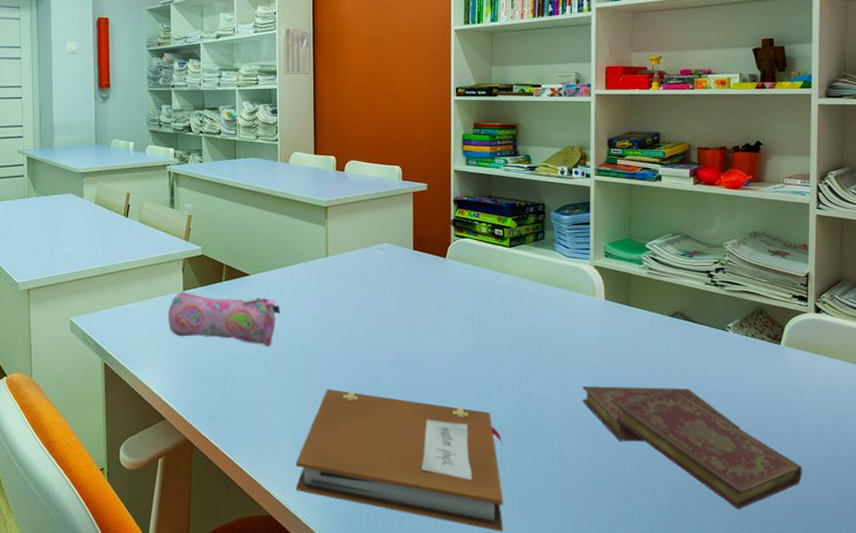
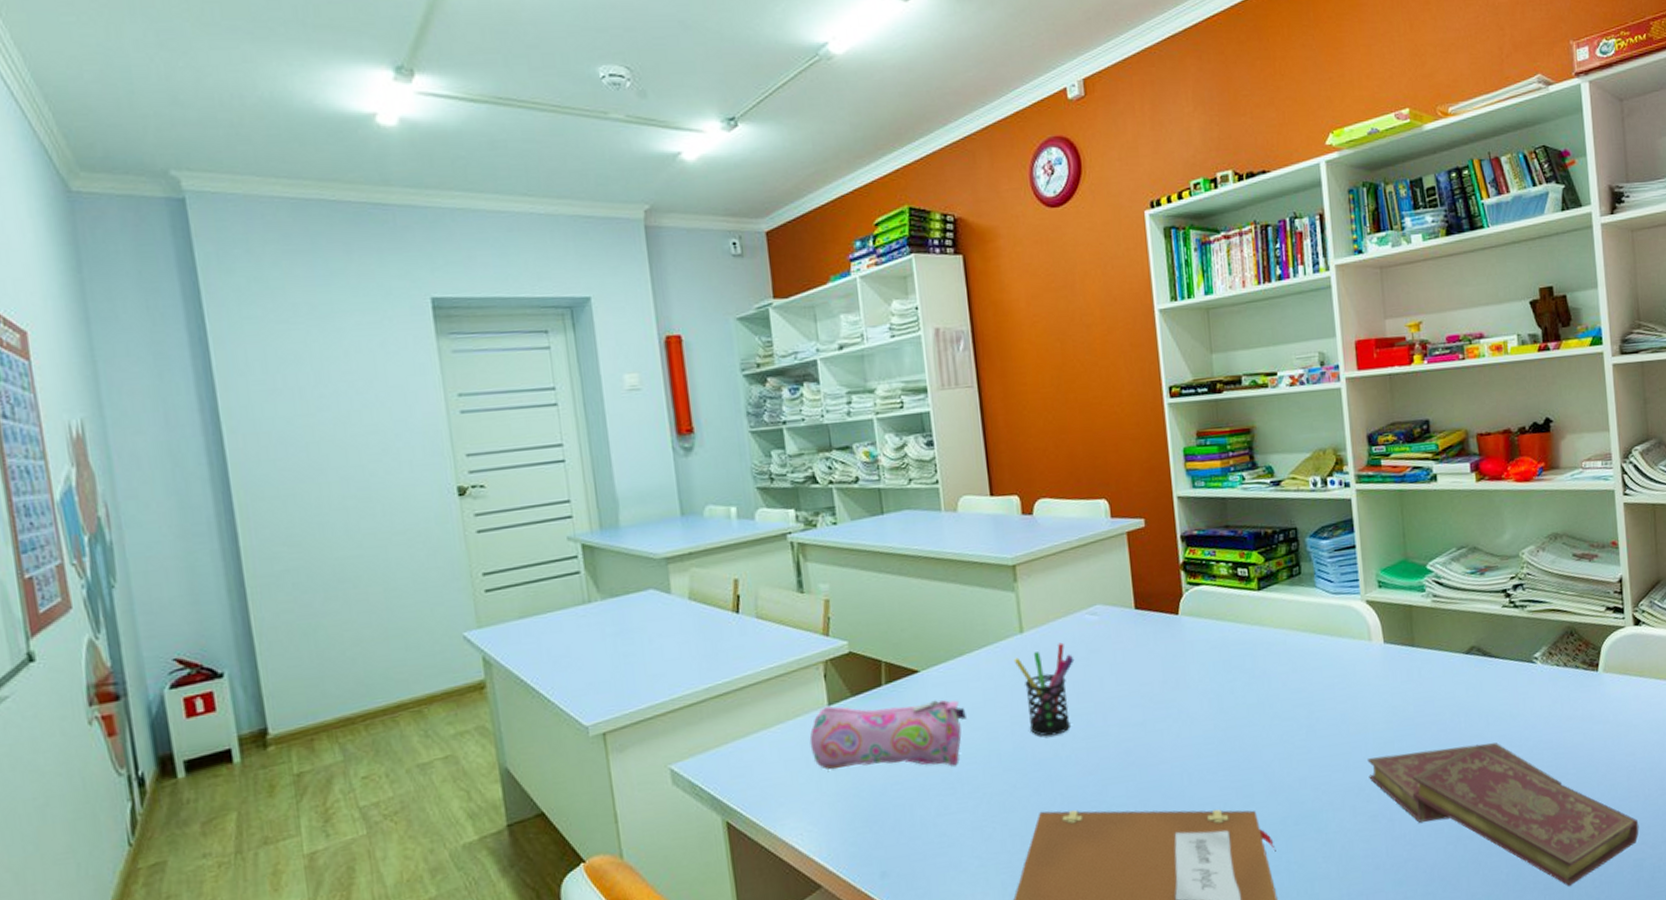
pen holder: none [319,267,364,335] -> present [1013,642,1075,737]

